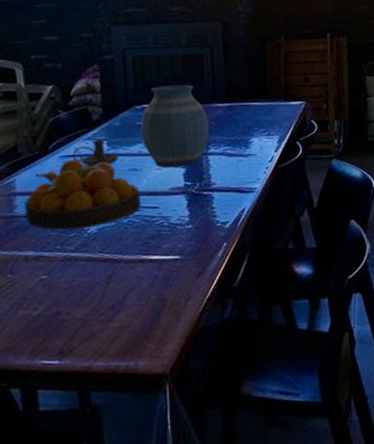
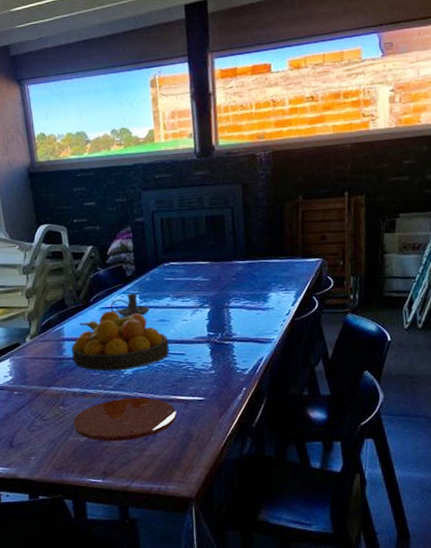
plate: none [24,259,149,314] -> present [73,397,177,442]
vase: present [140,84,209,168] -> none [168,243,230,320]

